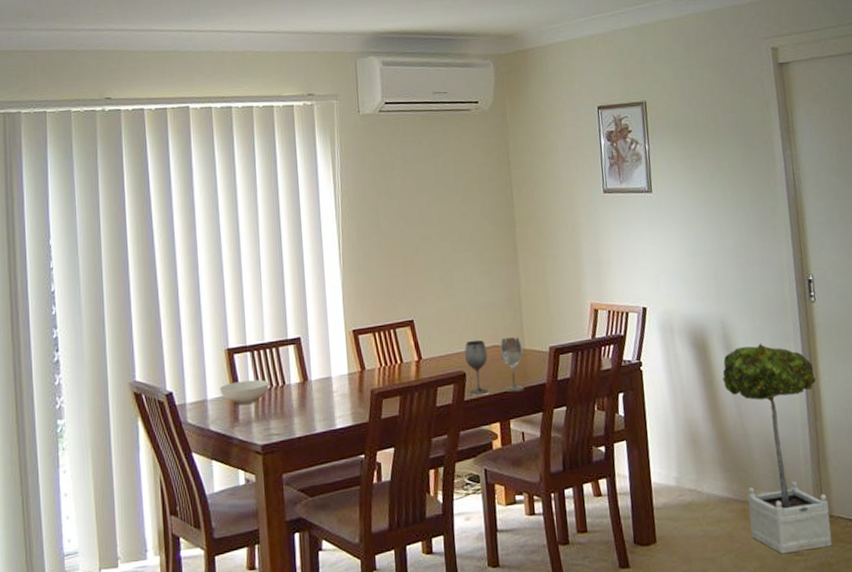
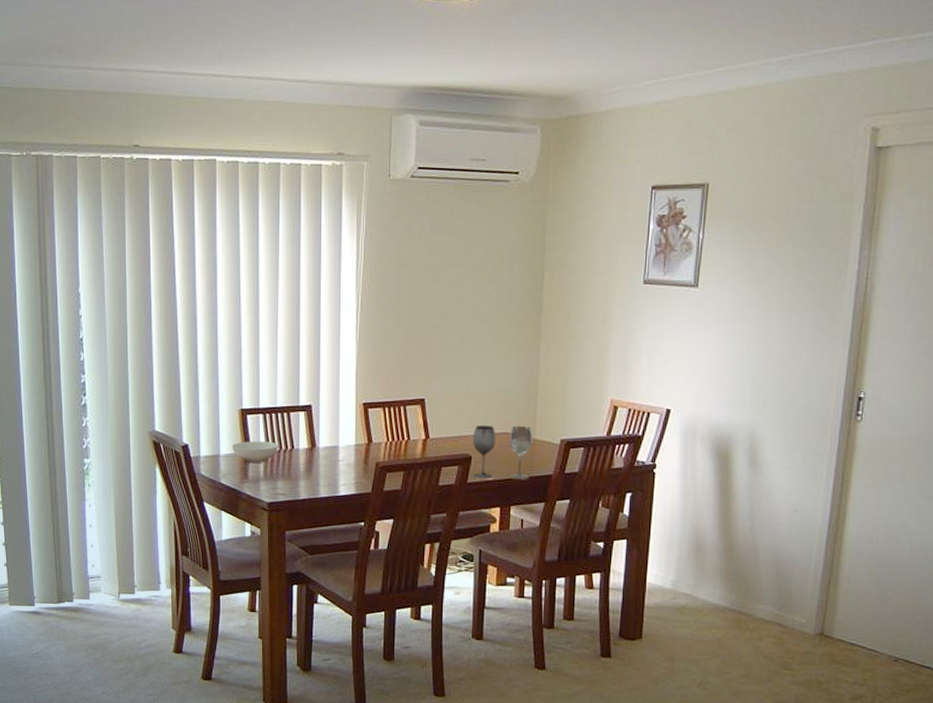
potted tree: present [722,343,832,554] -> none [741,458,845,667]

